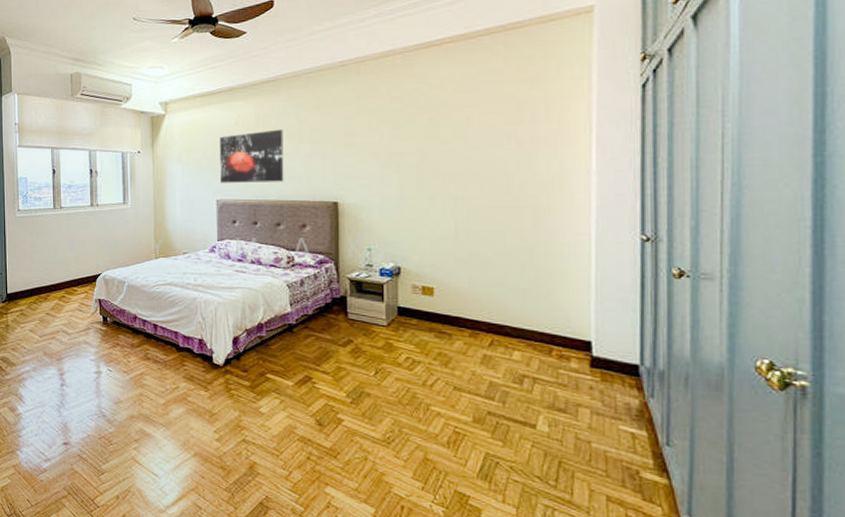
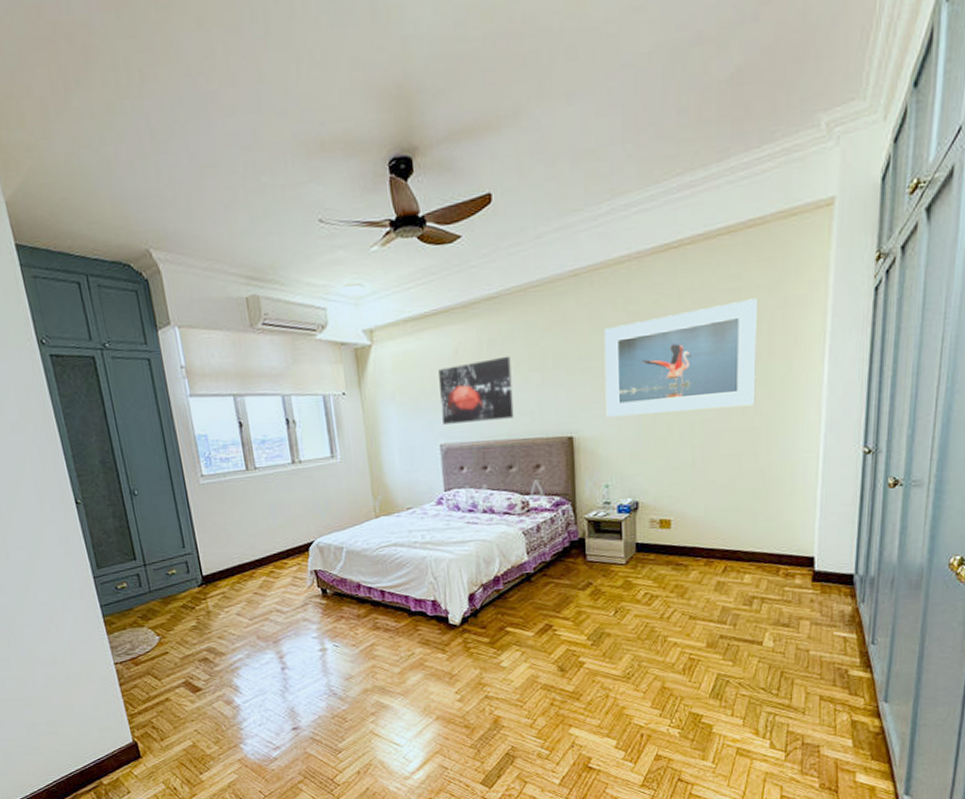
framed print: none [369,90,520,188] -> present [603,298,759,417]

